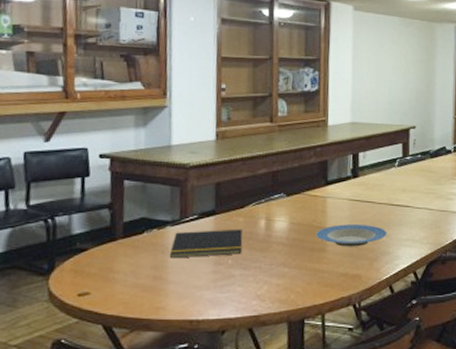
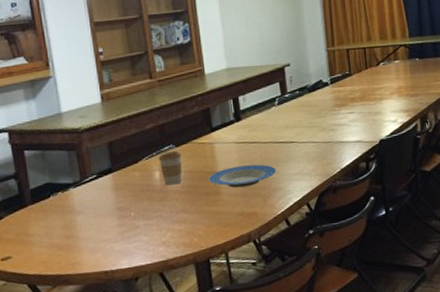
notepad: present [169,229,243,259] -> none [76,182,143,218]
coffee cup: none [266,200,292,236] -> present [158,150,183,186]

